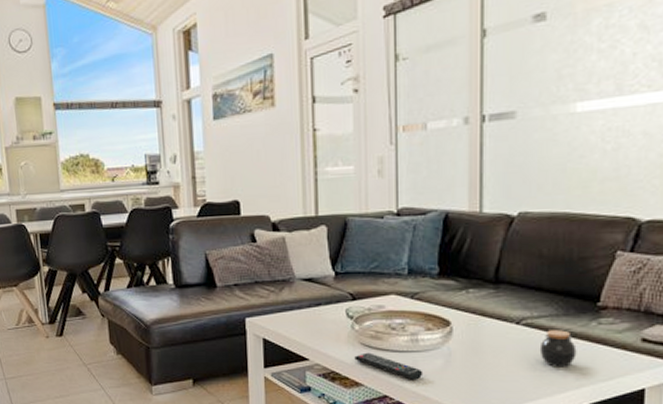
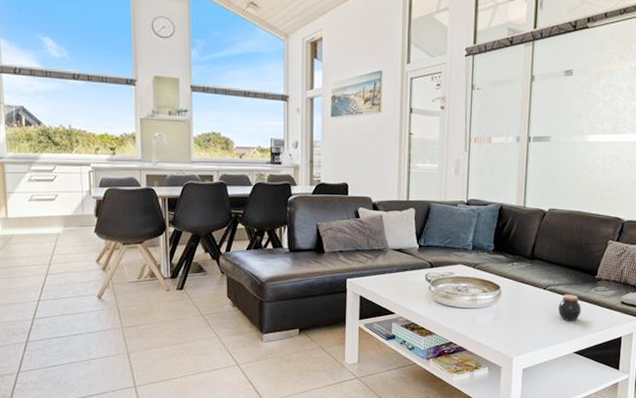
remote control: present [354,352,423,380] -> none [430,308,479,330]

